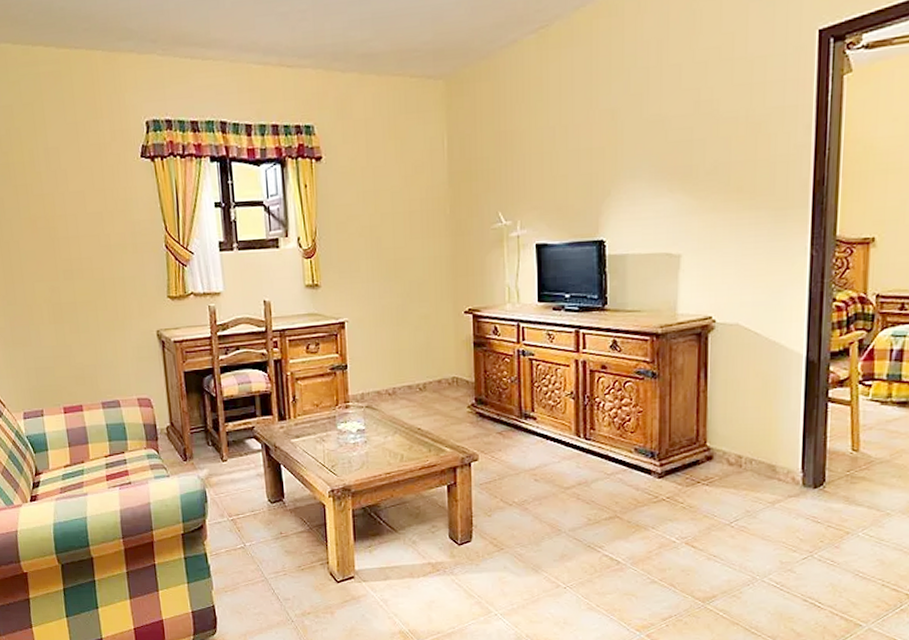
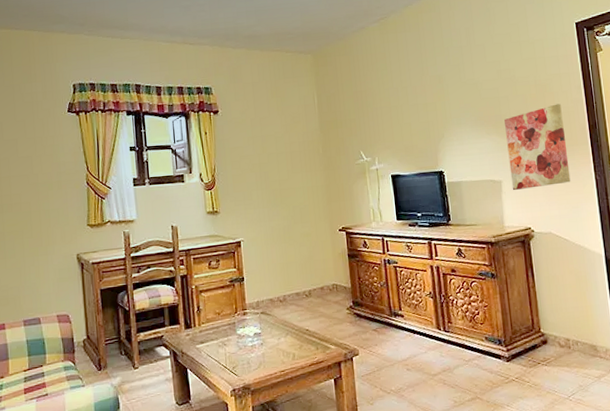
wall art: none [694,150,779,269] -> present [504,104,571,191]

